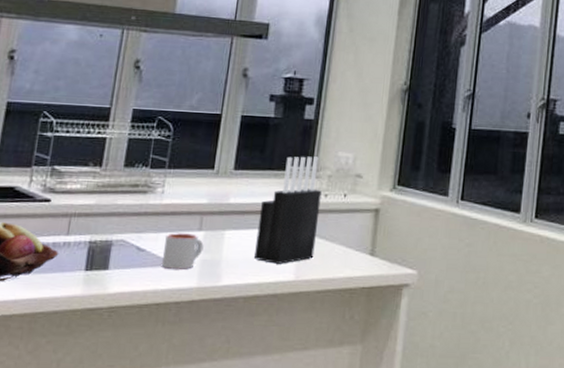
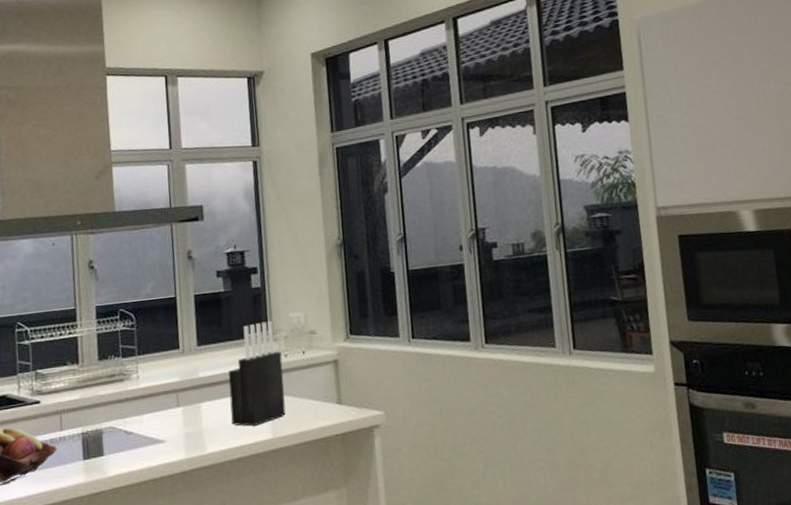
mug: present [161,233,204,269] -> none [149,411,185,446]

